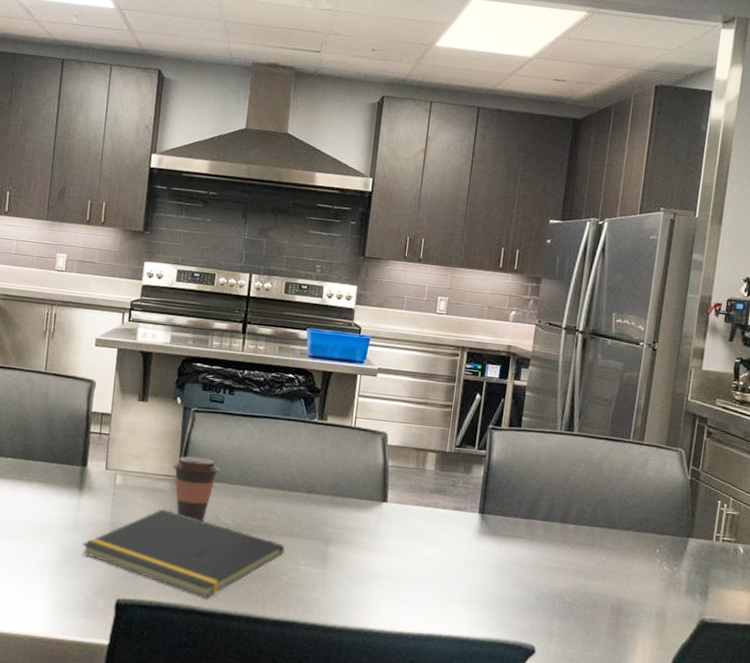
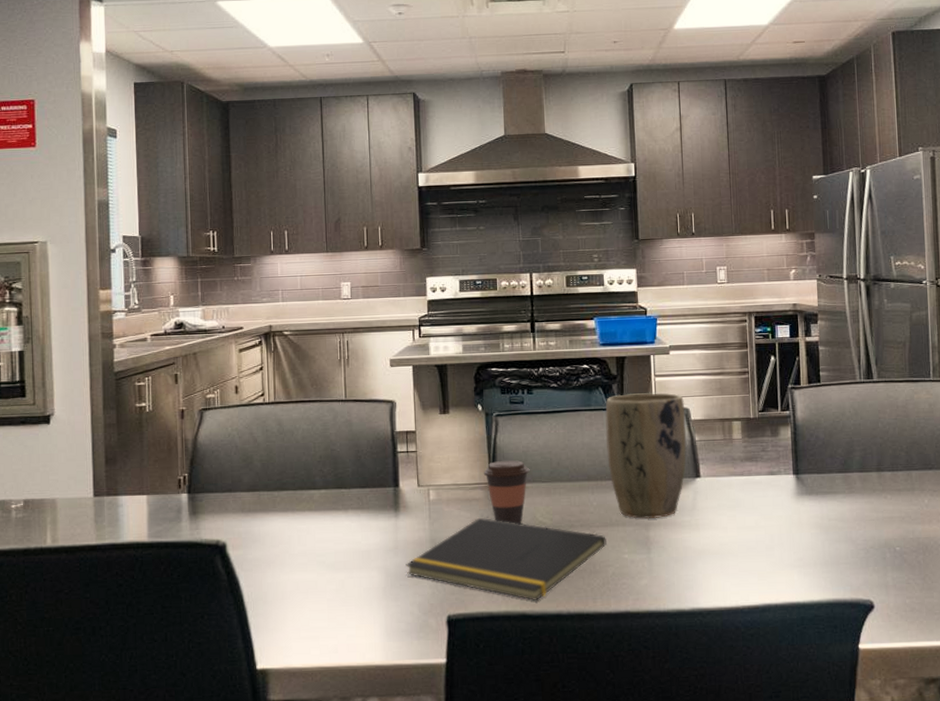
plant pot: none [298,408,384,536] -> present [605,392,686,519]

